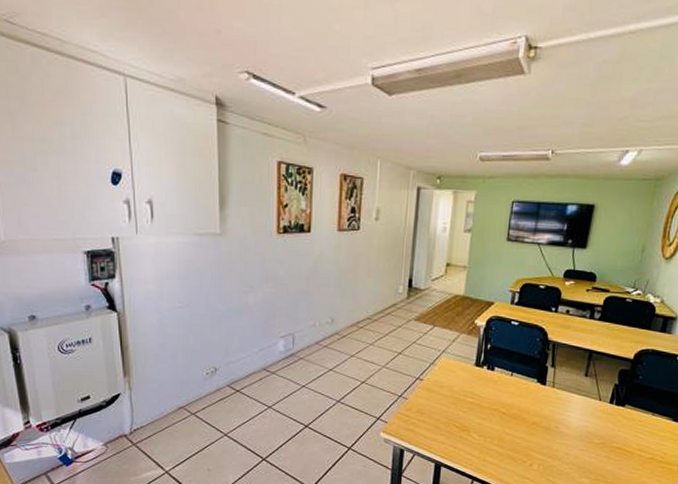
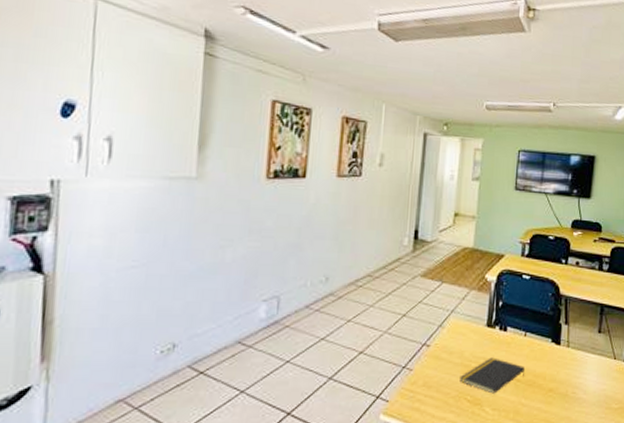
notepad: none [449,392,511,423] -> present [460,357,526,394]

